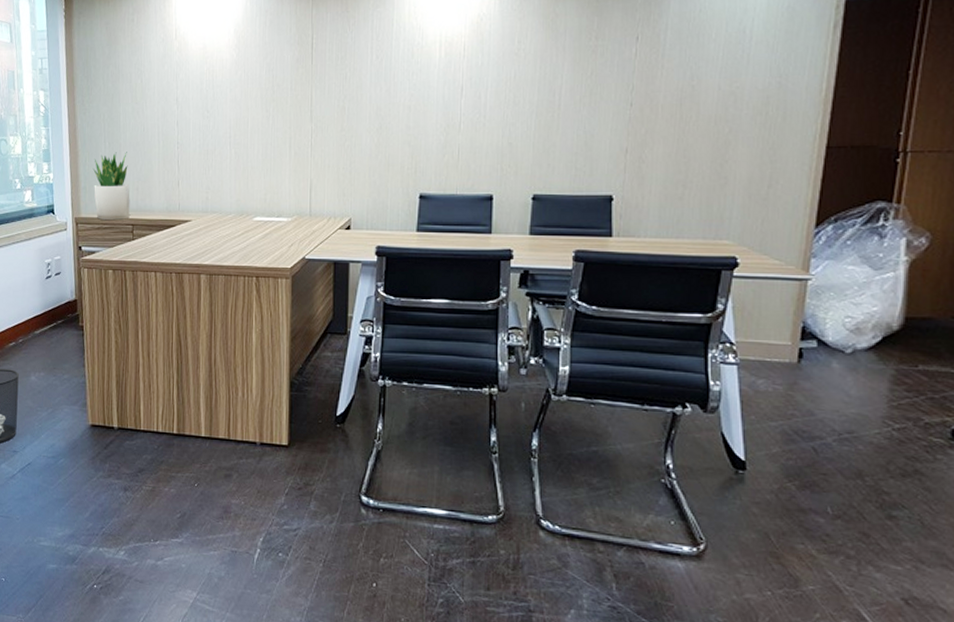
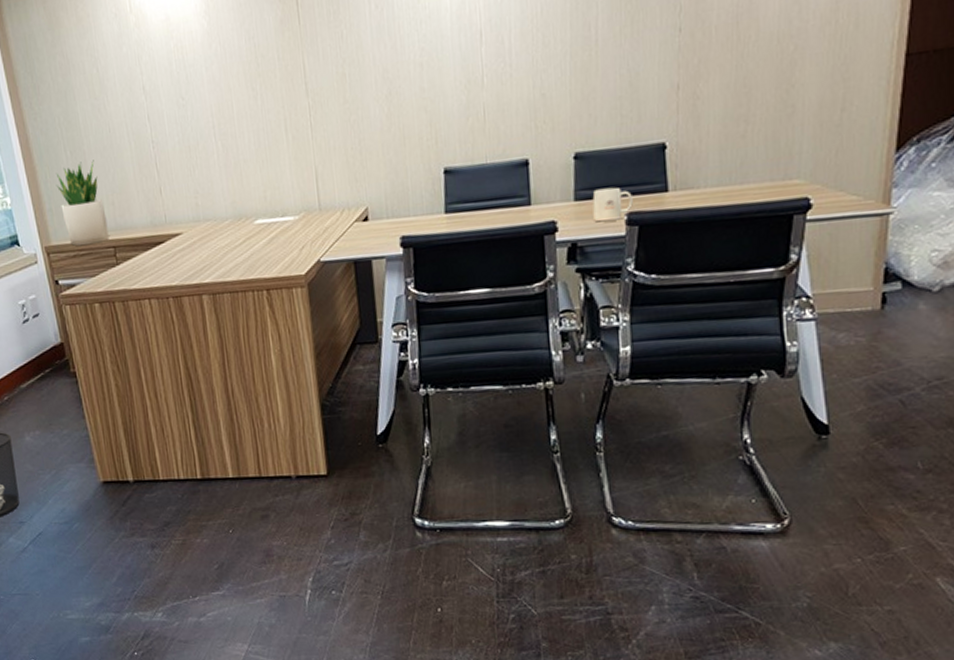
mug: none [545,227,580,255] -> present [592,187,633,222]

